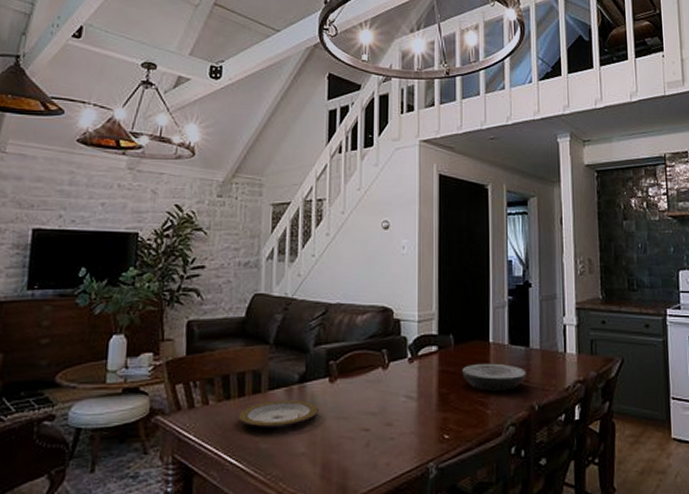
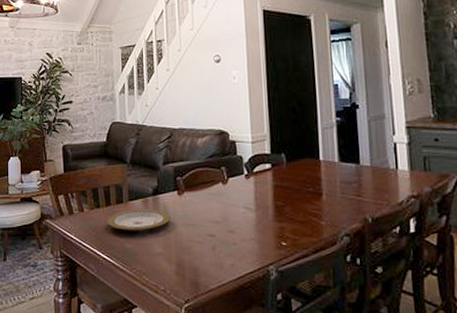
plate: present [462,363,527,392] -> none [295,179,358,205]

